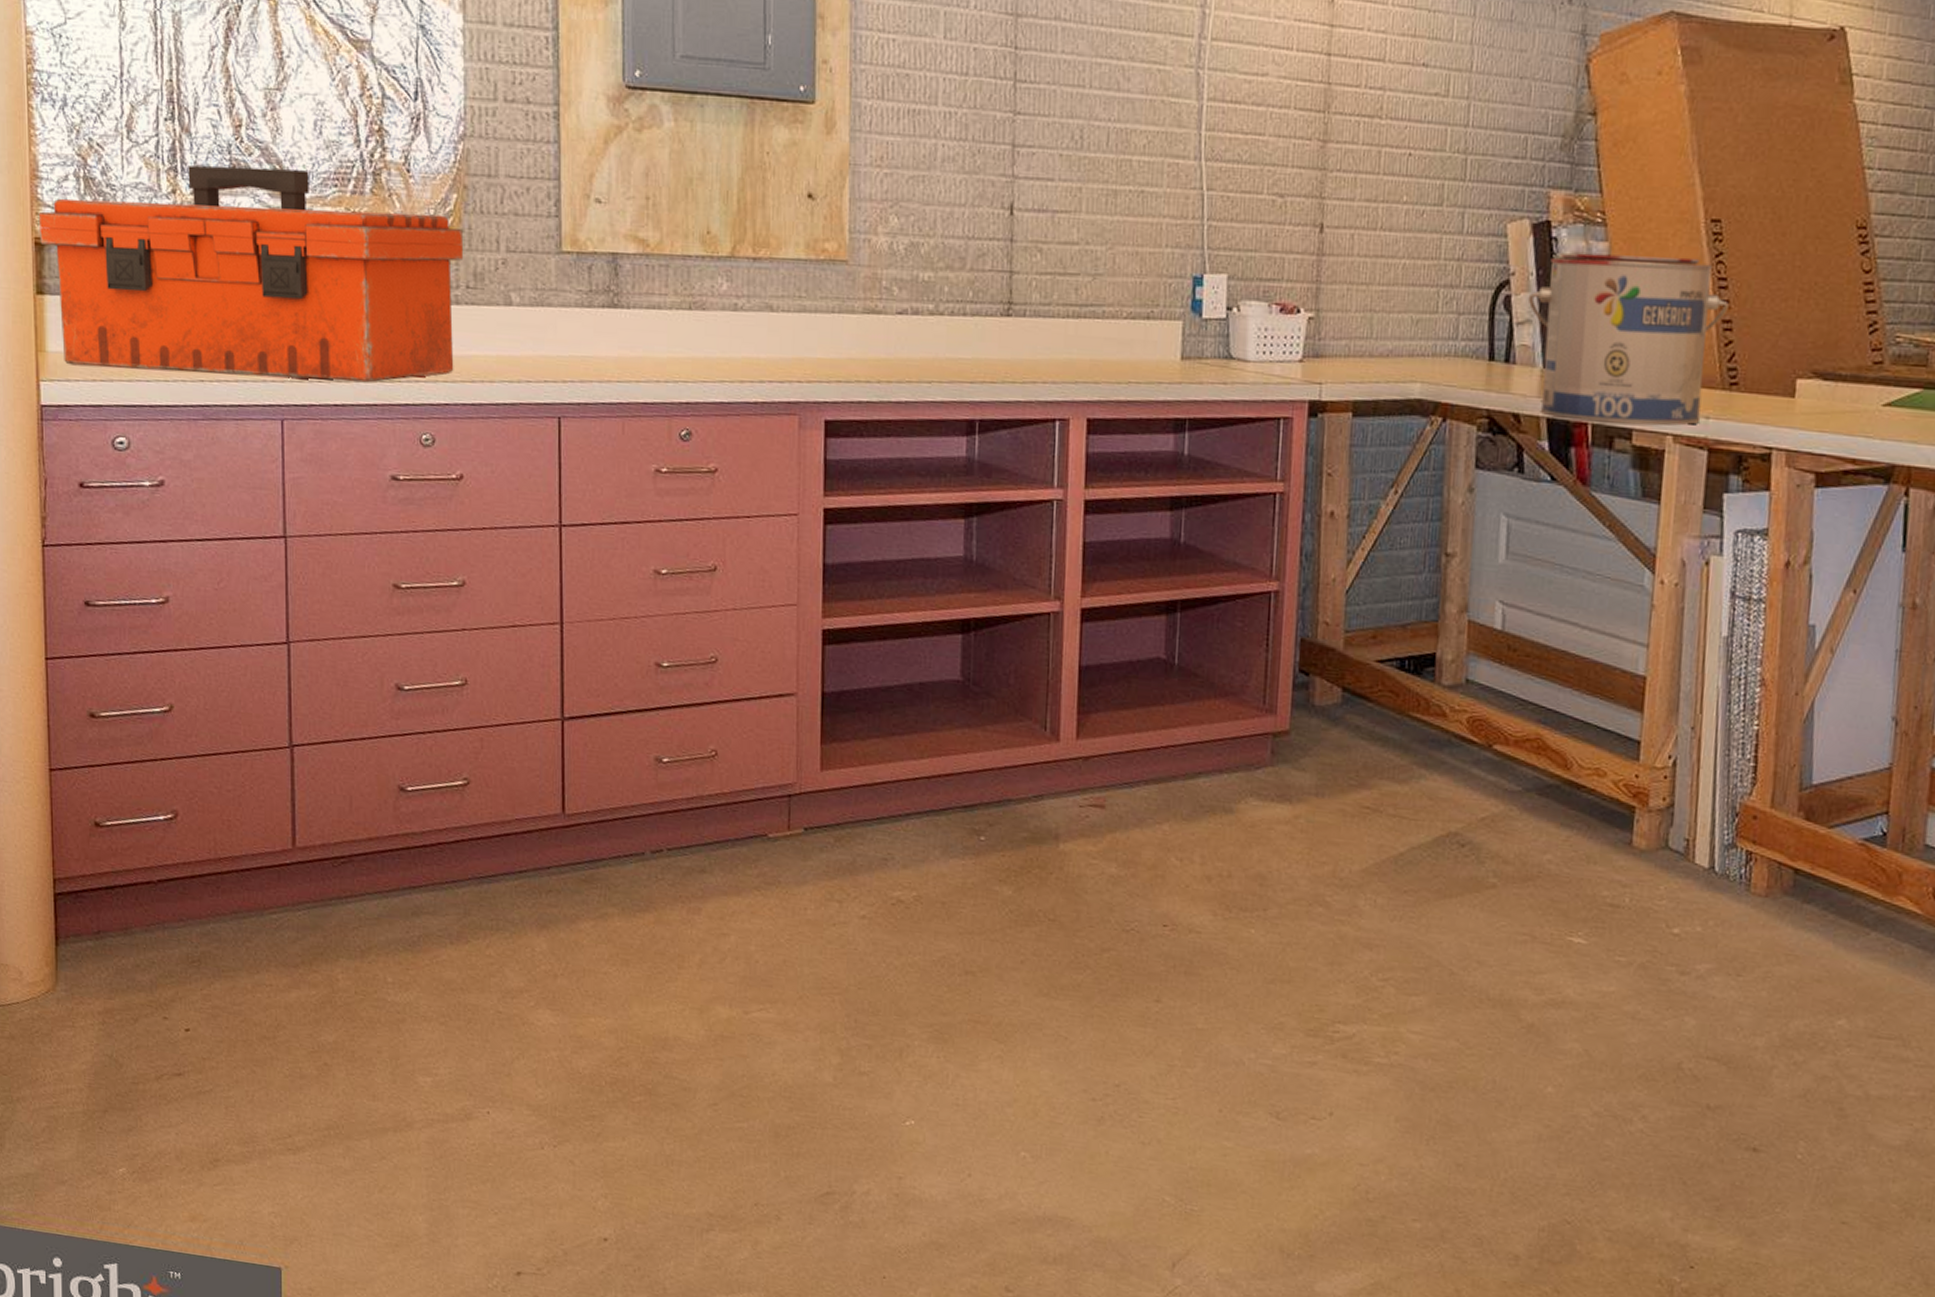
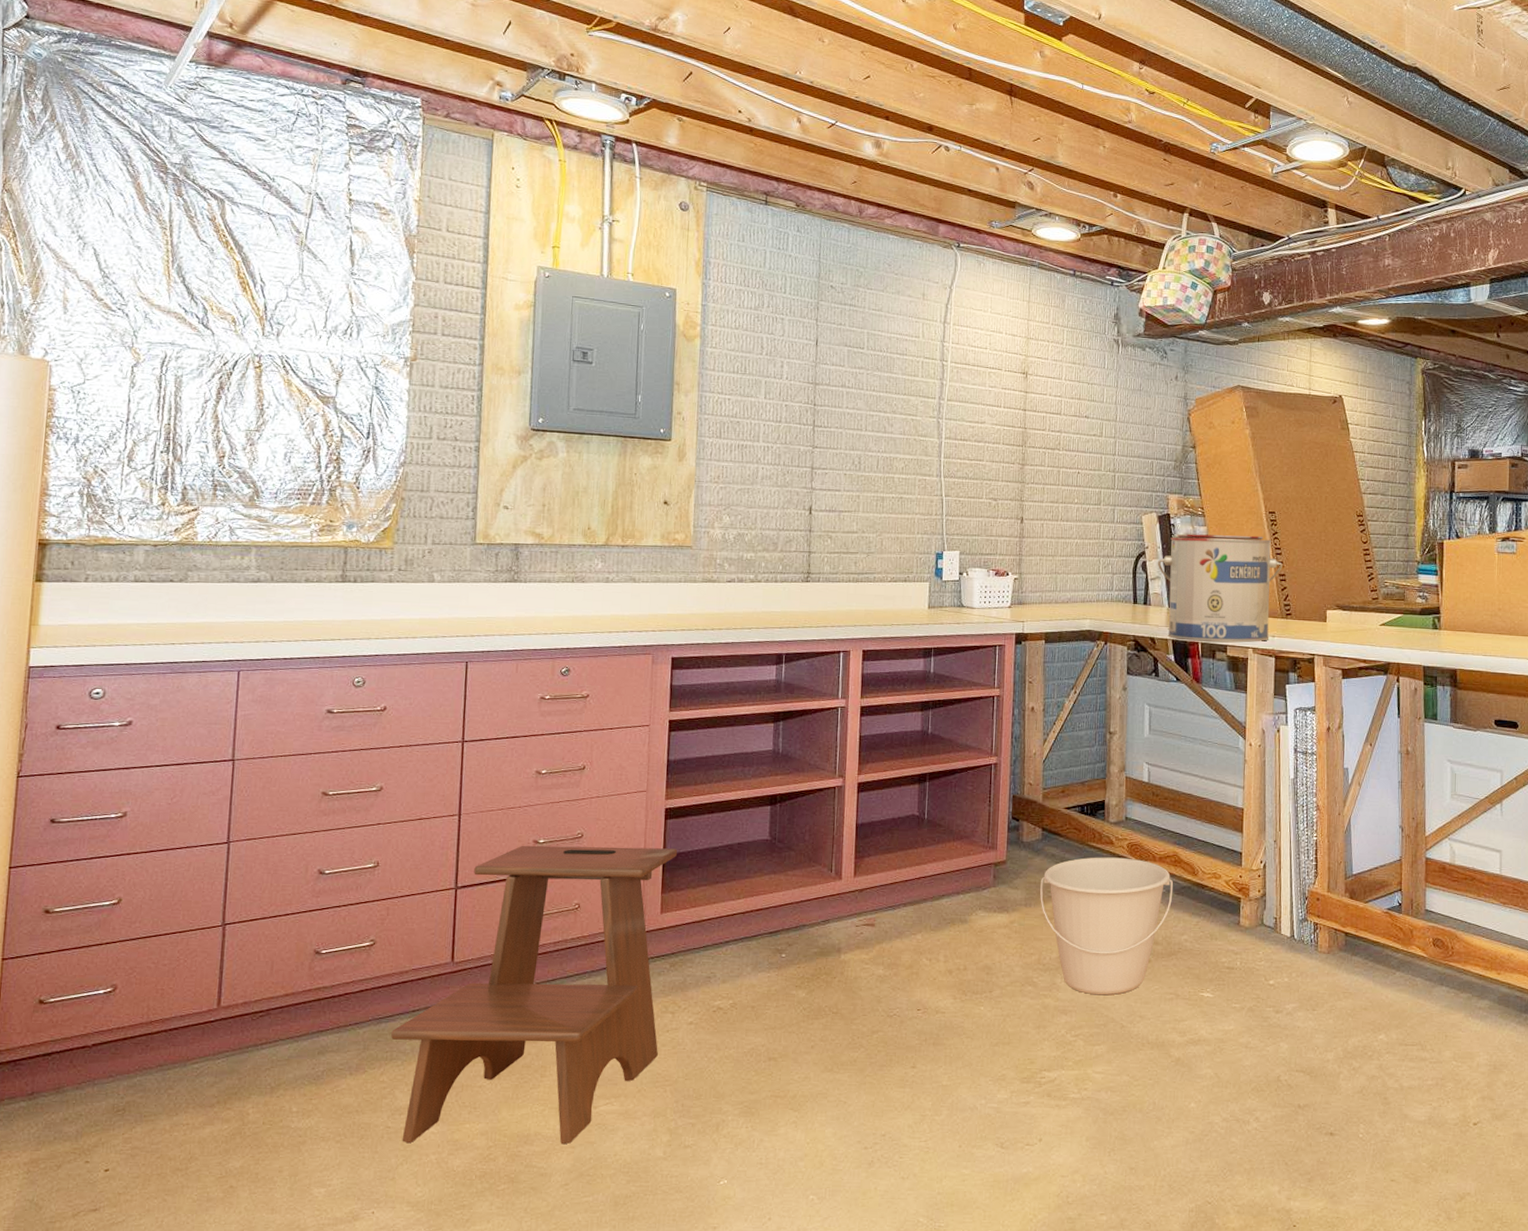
toolbox: present [38,165,464,383] -> none [43,485,399,642]
step stool: none [496,669,841,1055] -> present [391,845,678,1144]
bucket: none [1337,733,1534,929] -> present [1040,857,1174,996]

